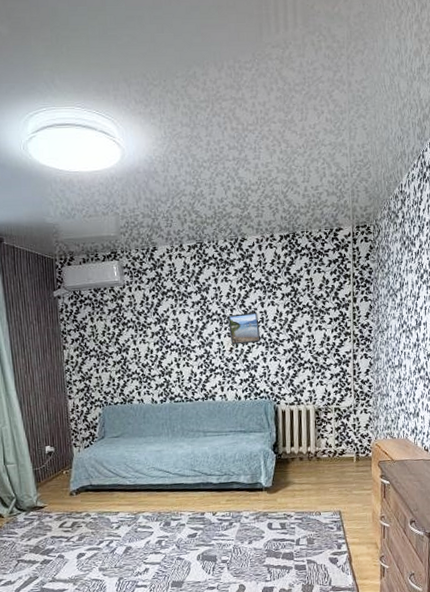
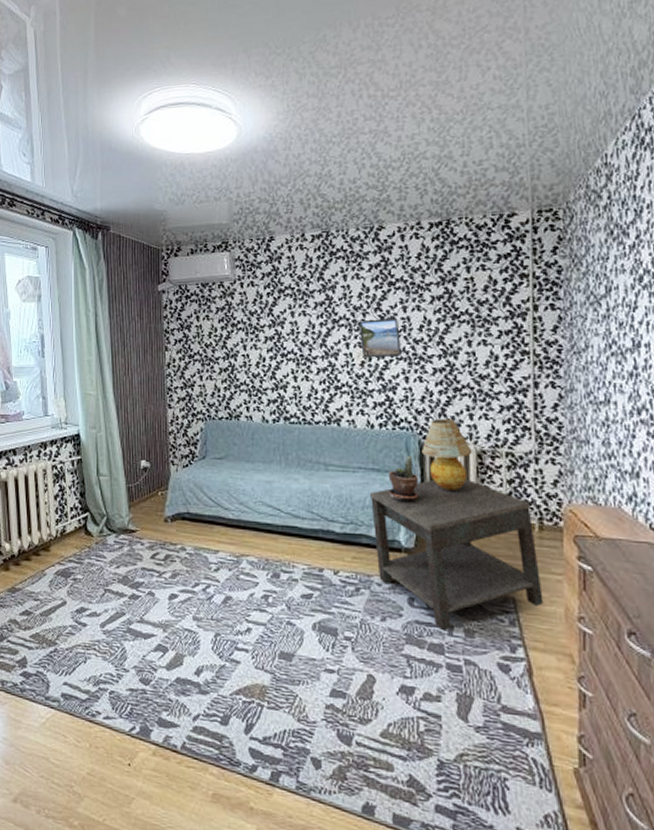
side table: none [238,430,359,542] -> present [369,479,544,630]
potted plant: none [252,418,275,452] -> present [388,456,419,501]
table lamp: none [276,387,312,441] -> present [422,418,472,491]

